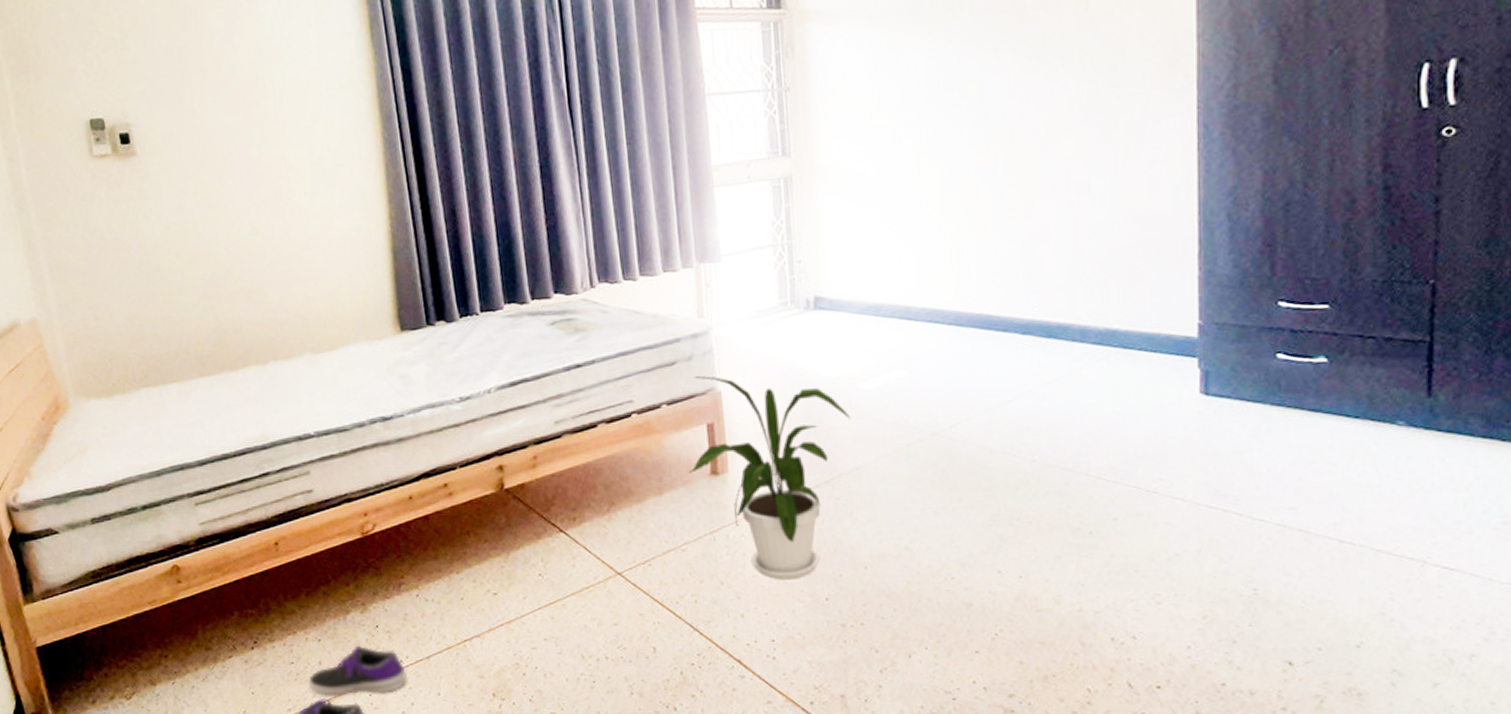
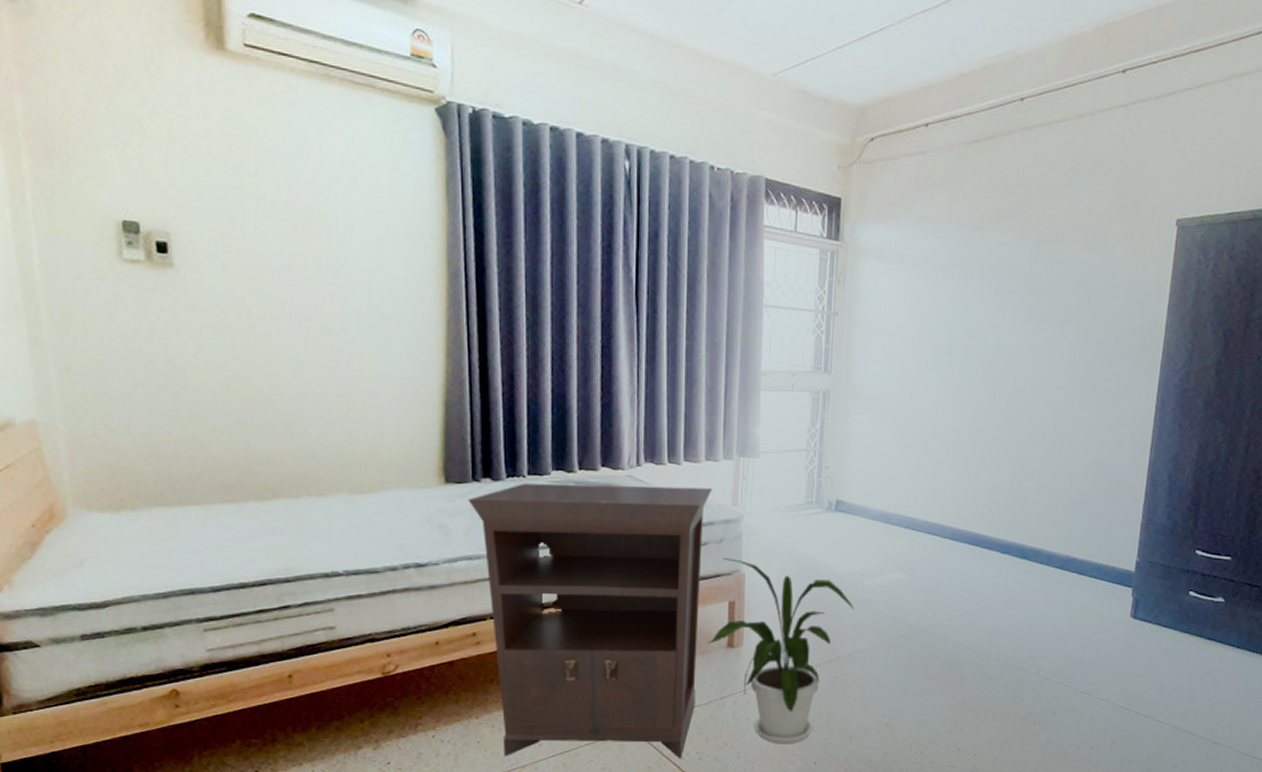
nightstand: none [424,302,684,613] -> present [468,483,712,759]

